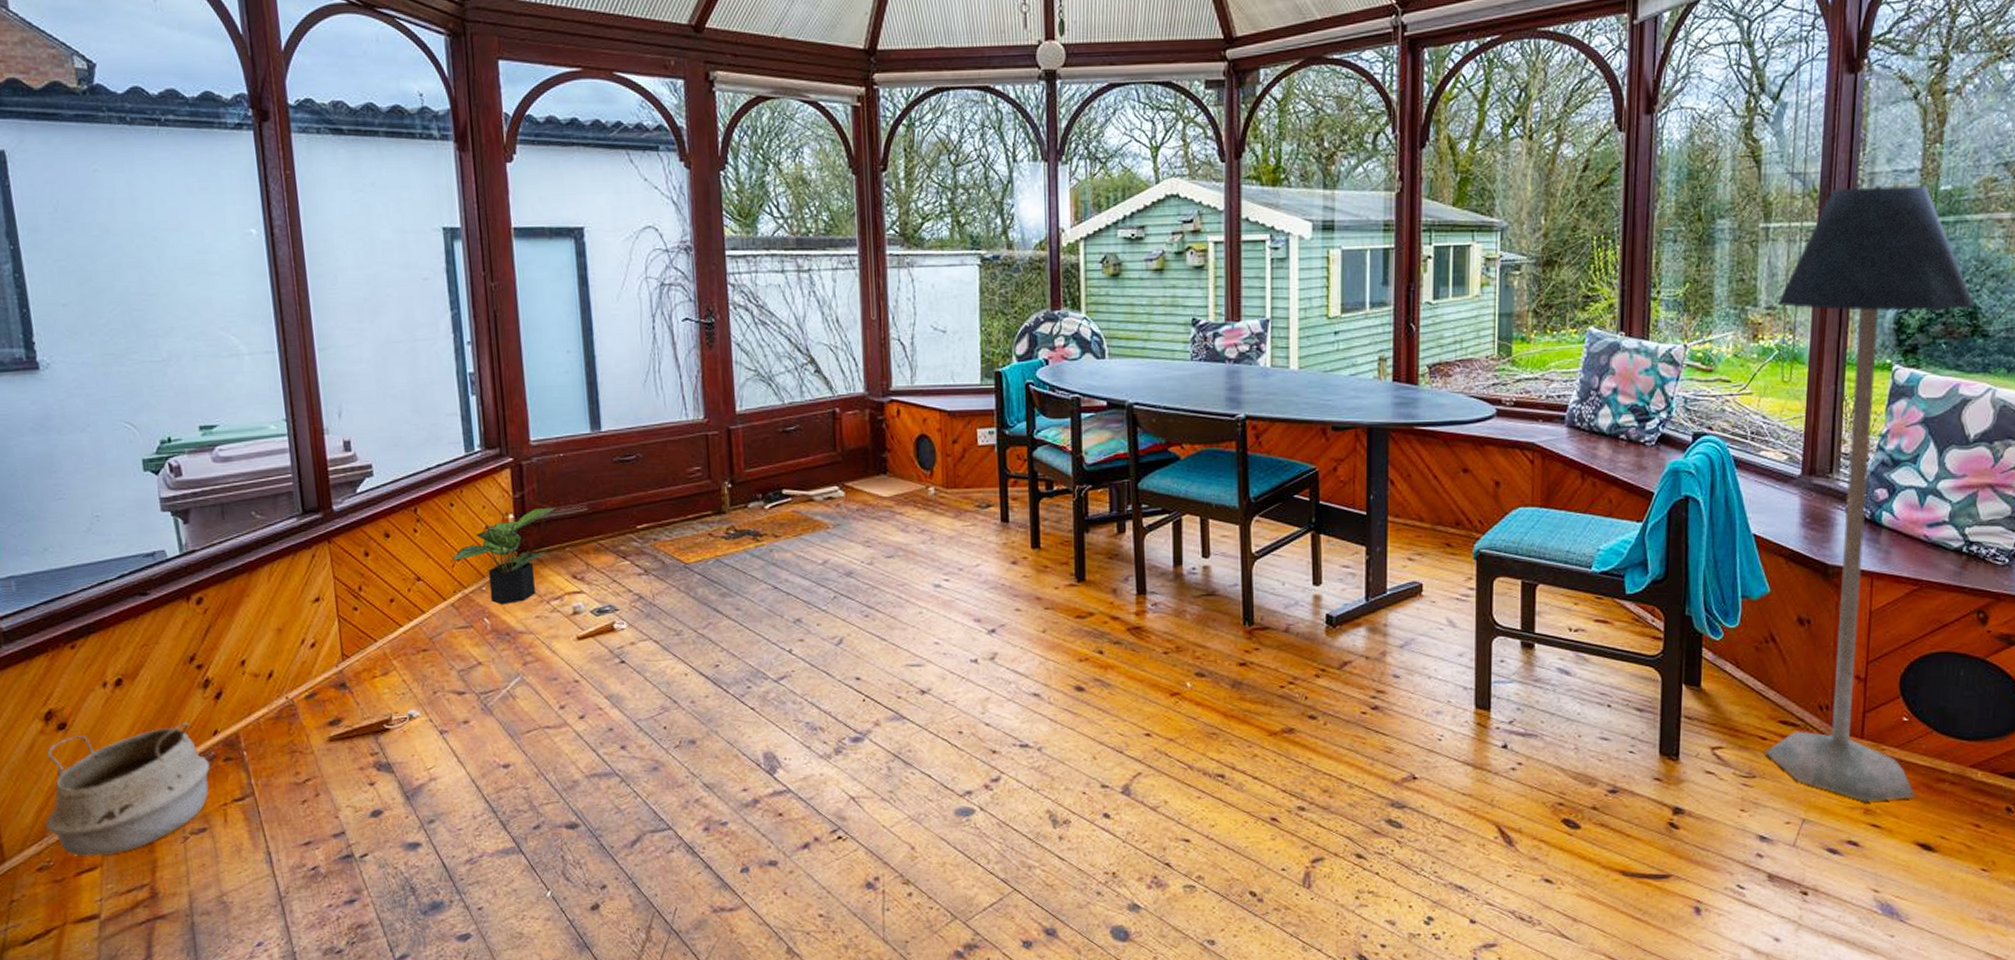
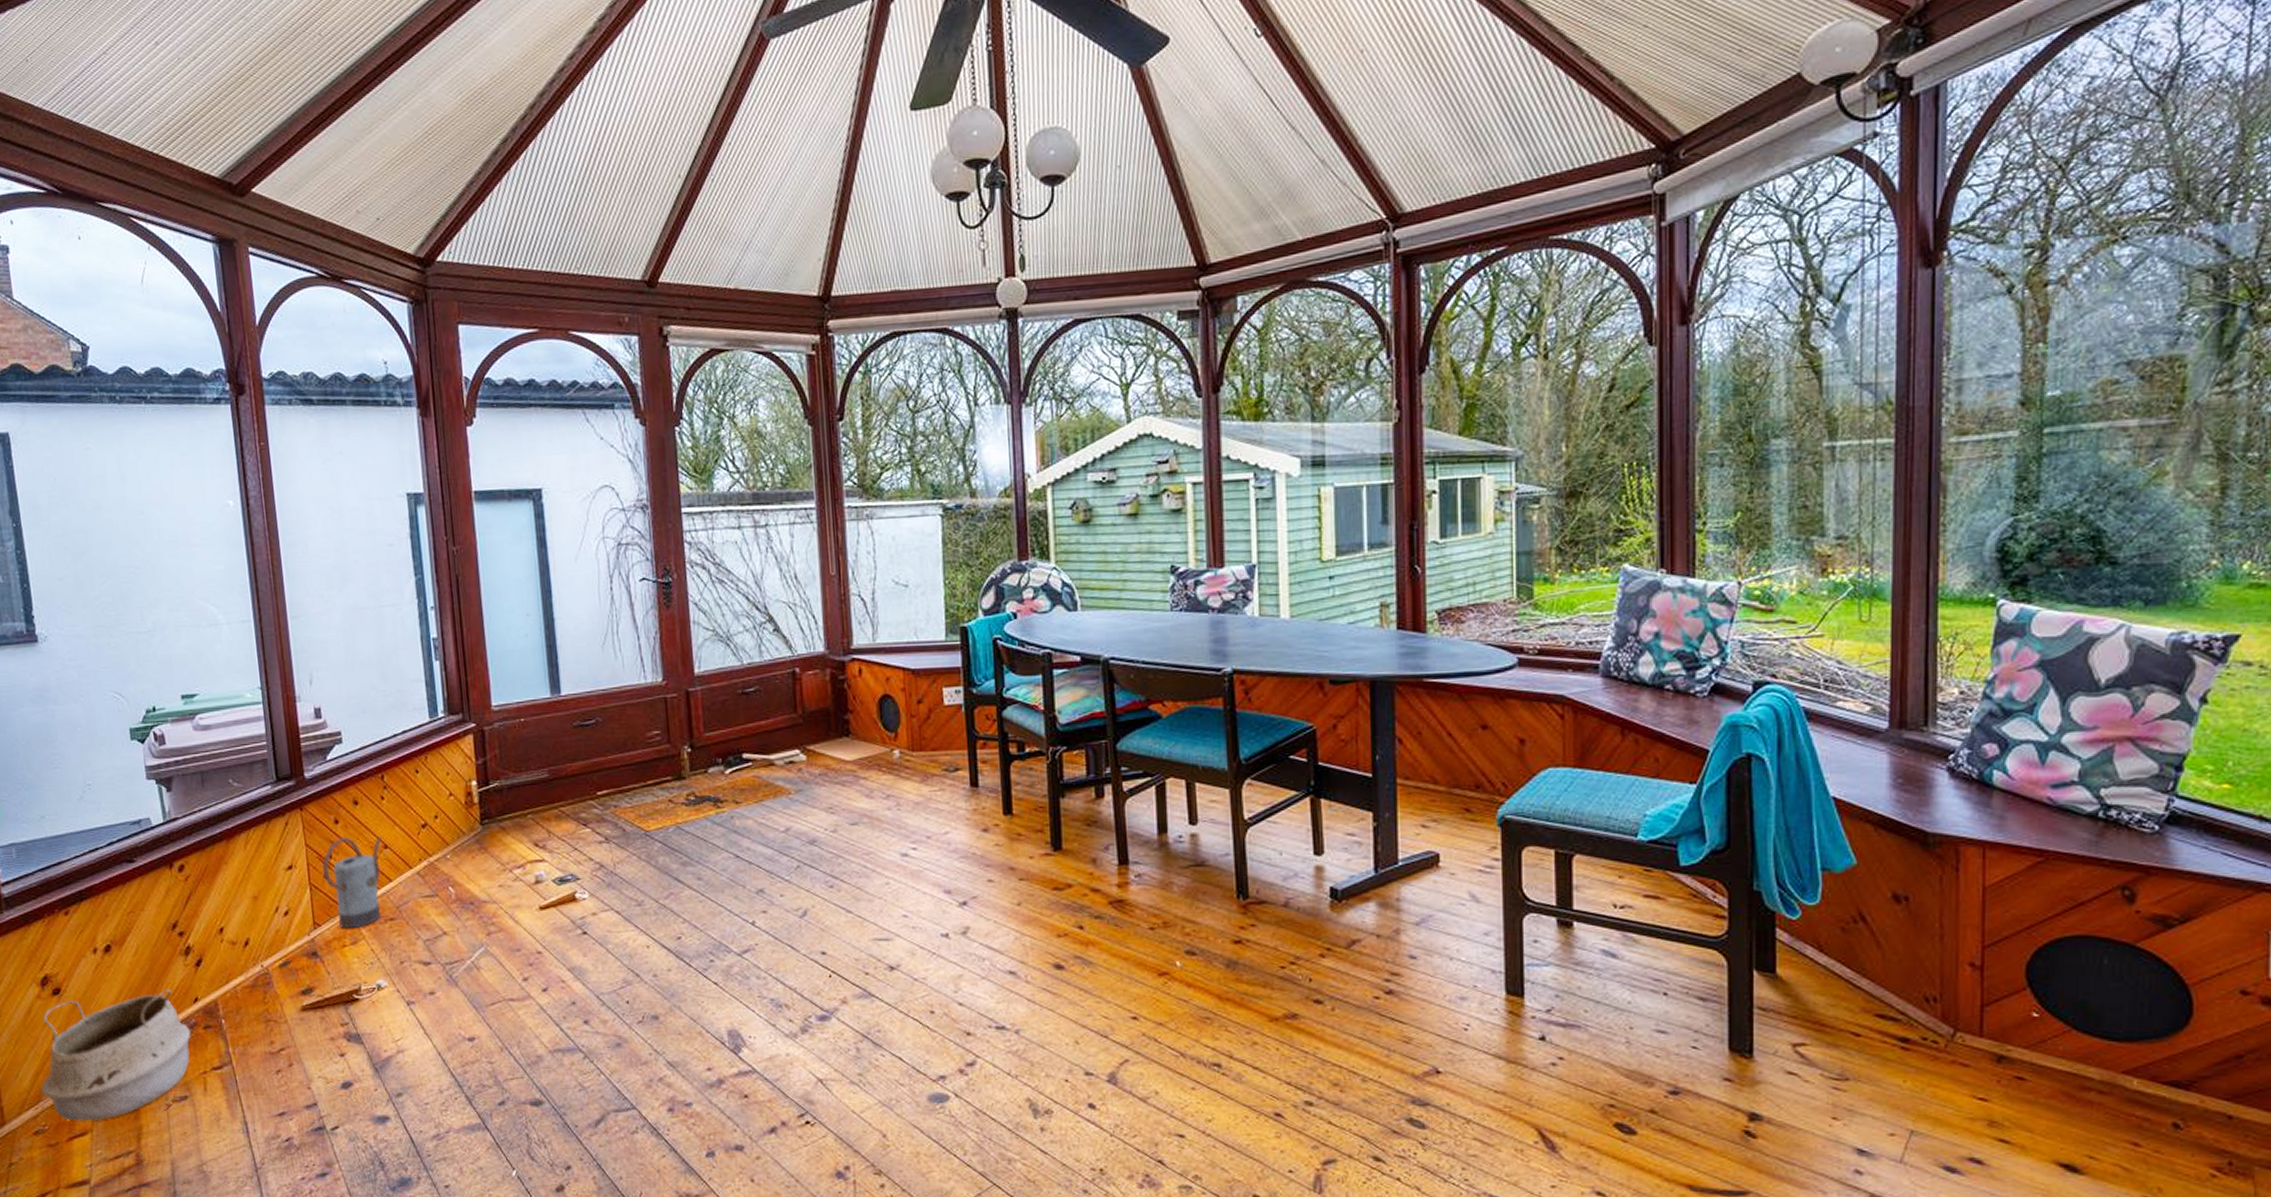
watering can: none [350,569,414,660] -> present [321,837,382,929]
potted plant: present [452,507,557,605] -> none [418,773,519,874]
floor lamp: present [1765,185,1975,802] -> none [1849,391,2098,1112]

